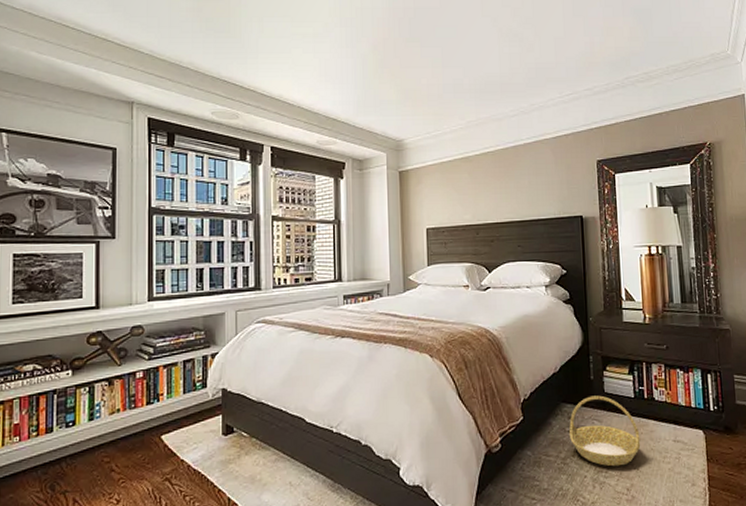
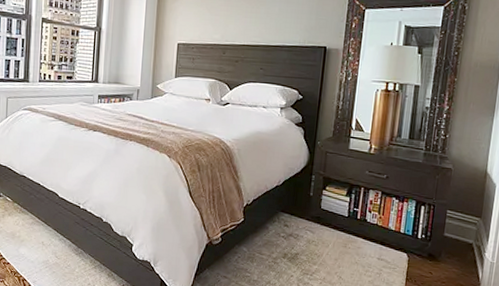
basket: present [569,395,641,467] -> none [283,210,348,272]

